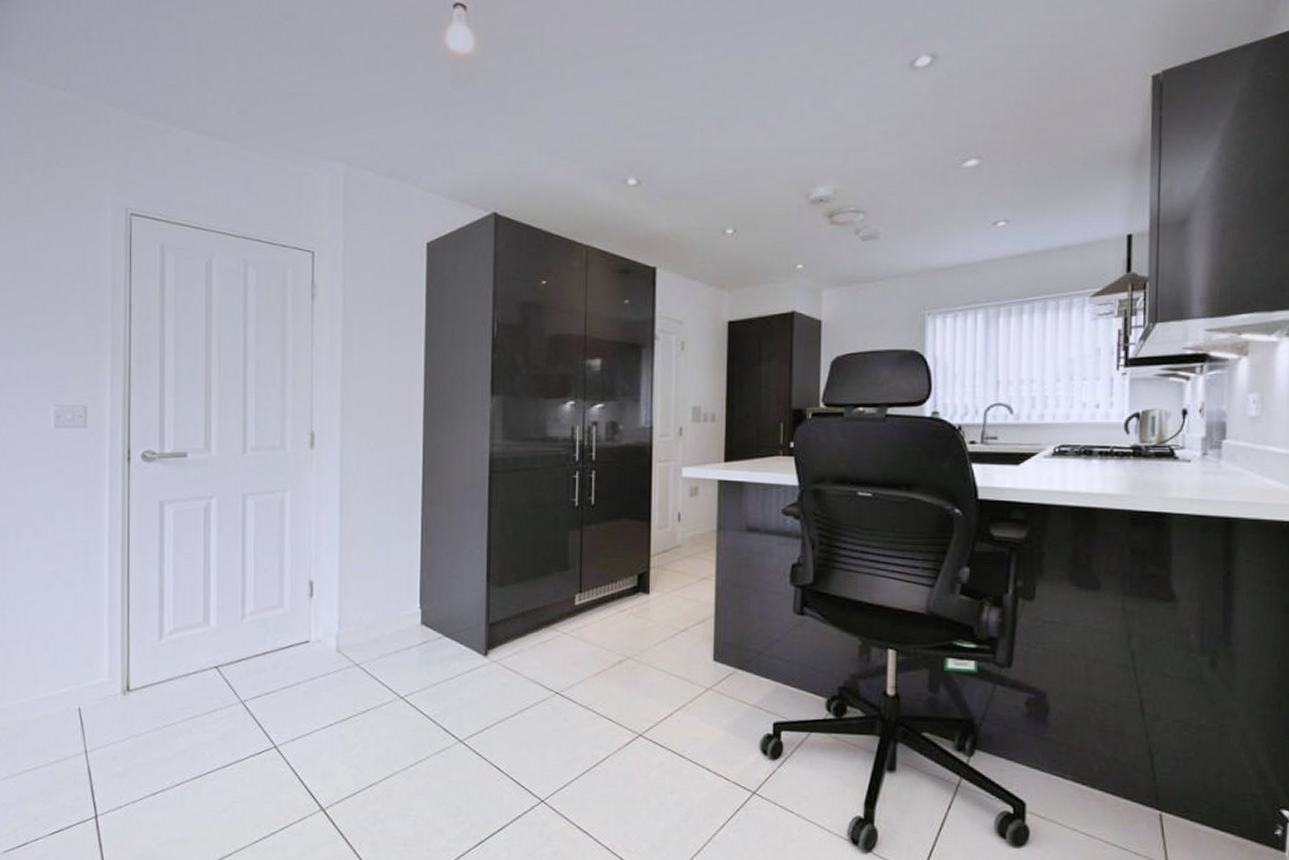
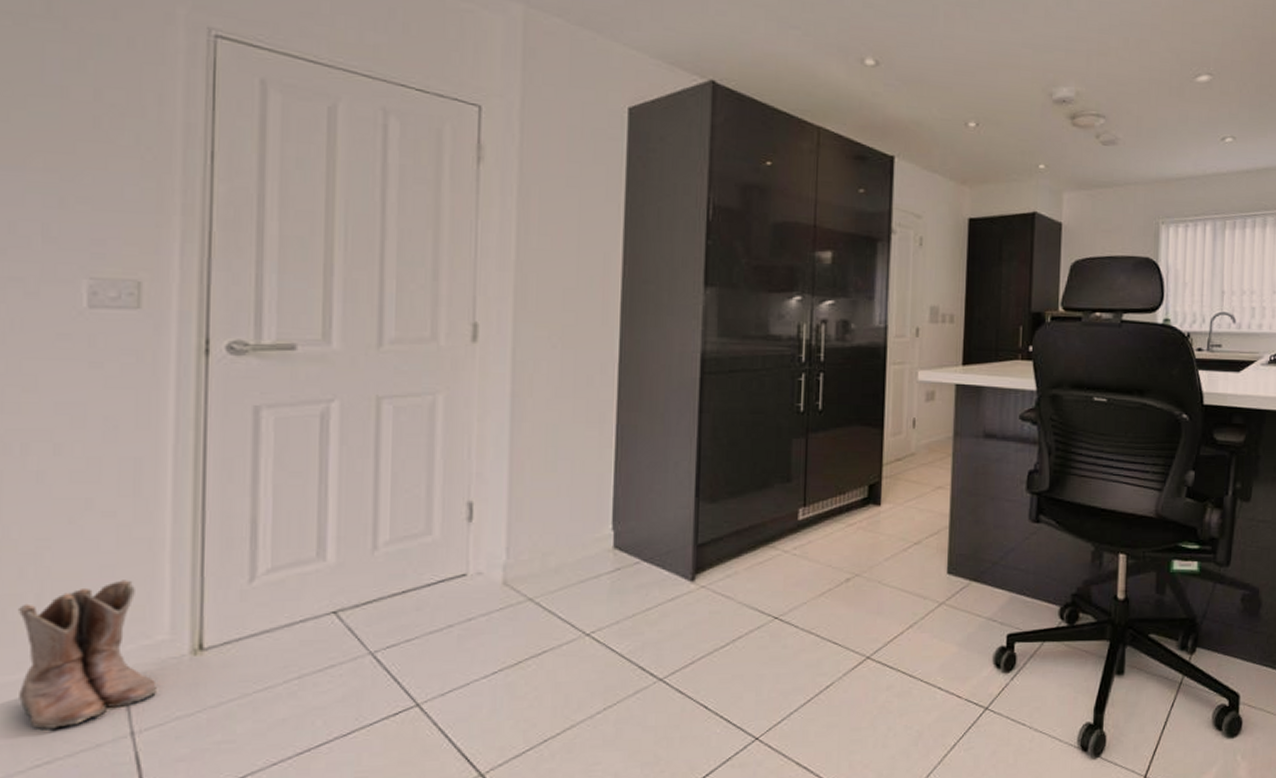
boots: none [15,634,100,743] -> present [17,580,157,729]

